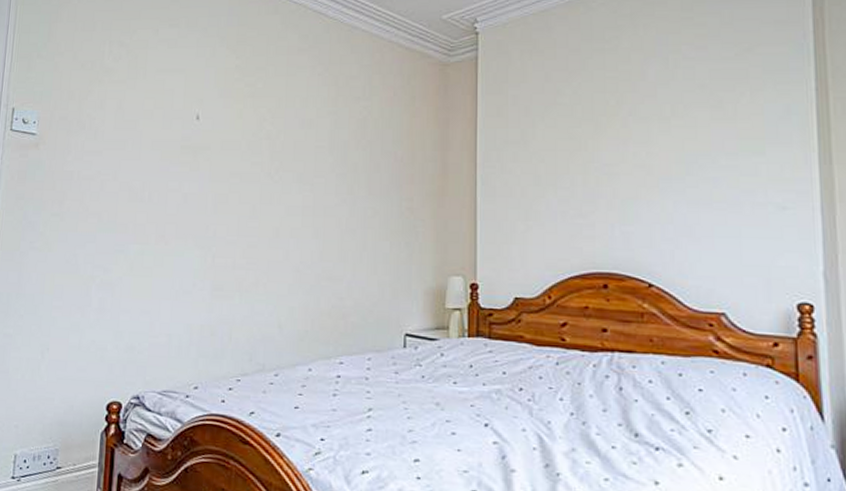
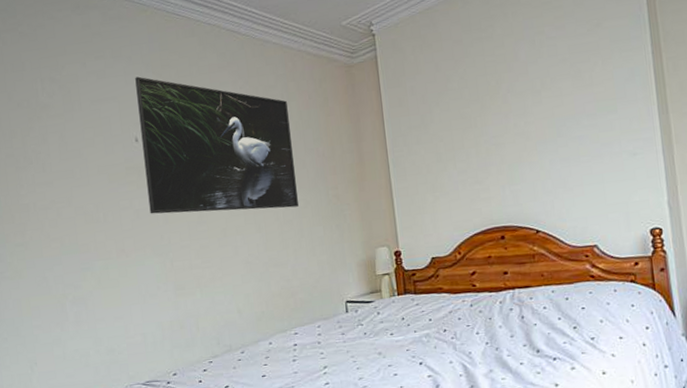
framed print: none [199,50,368,215] -> present [135,76,299,214]

